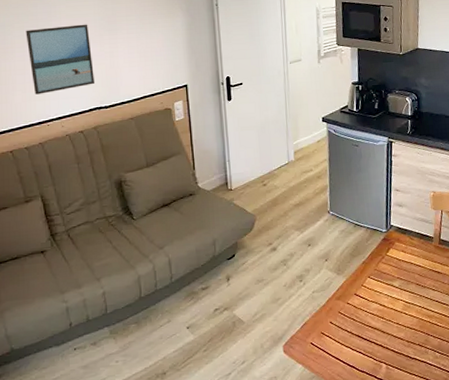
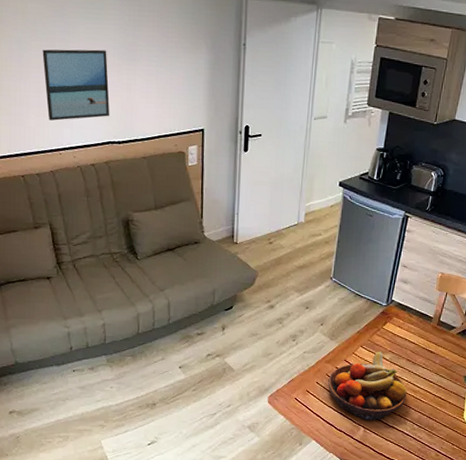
fruit bowl: none [342,279,423,356] -> present [328,351,407,421]

